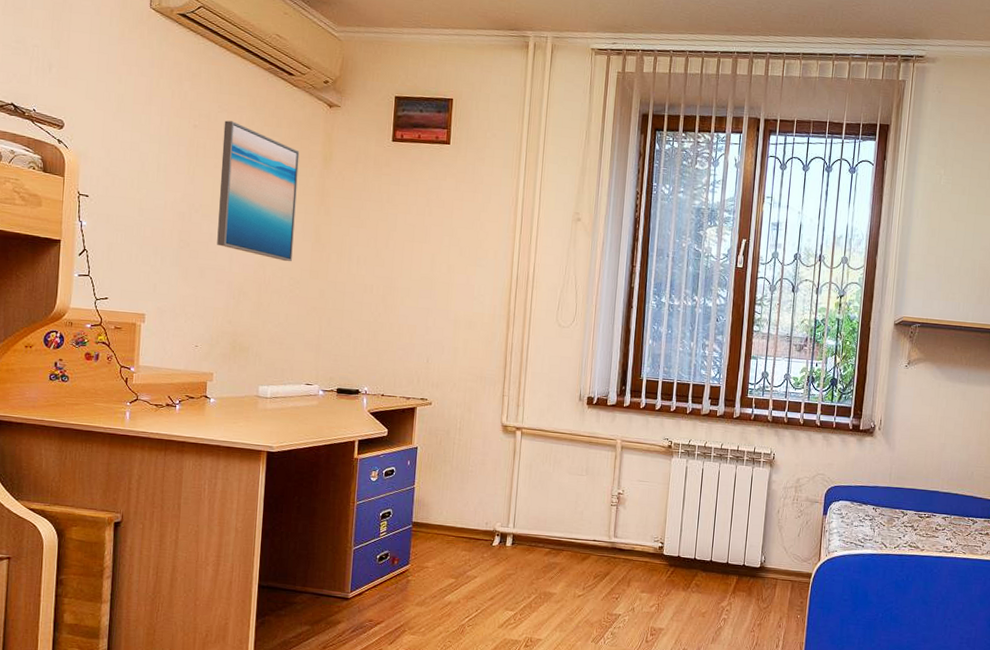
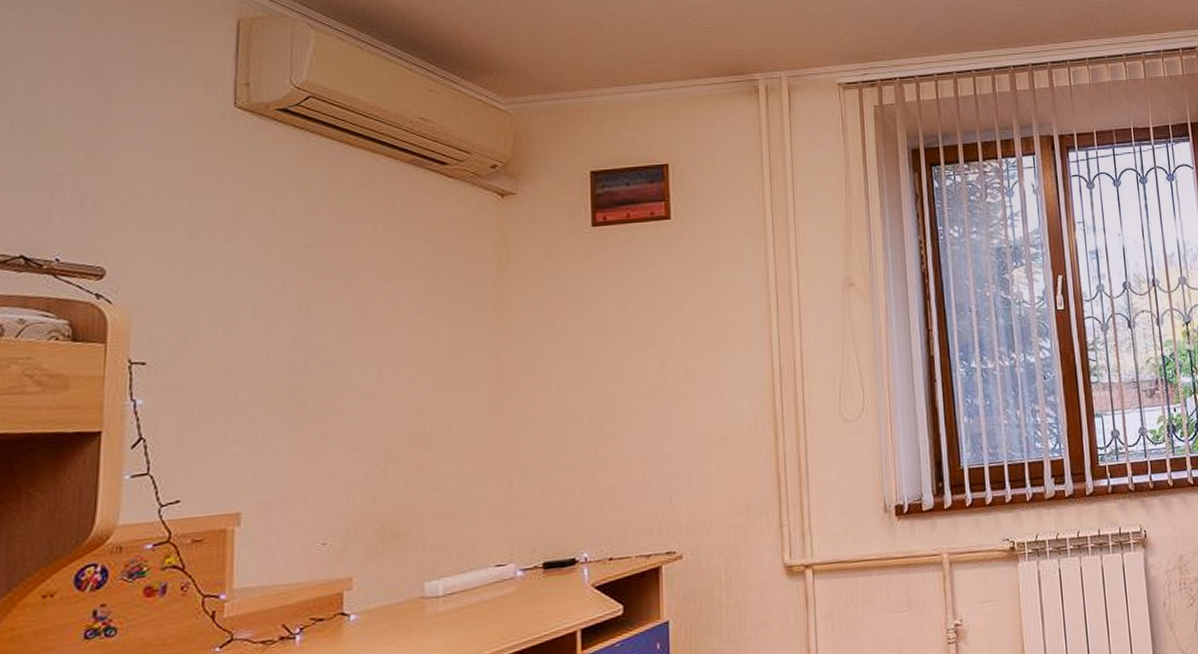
wall art: present [217,120,300,262] -> none [348,233,463,404]

